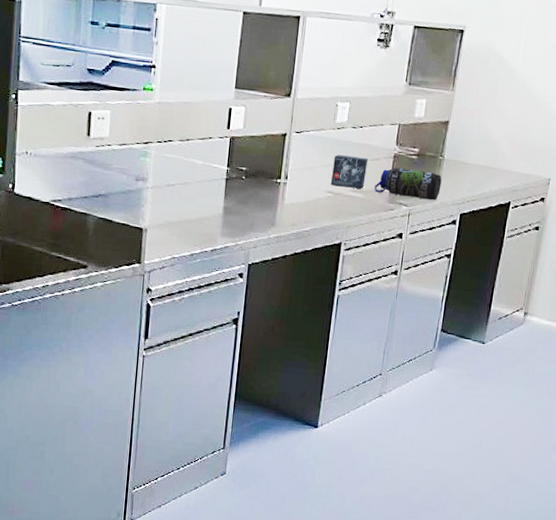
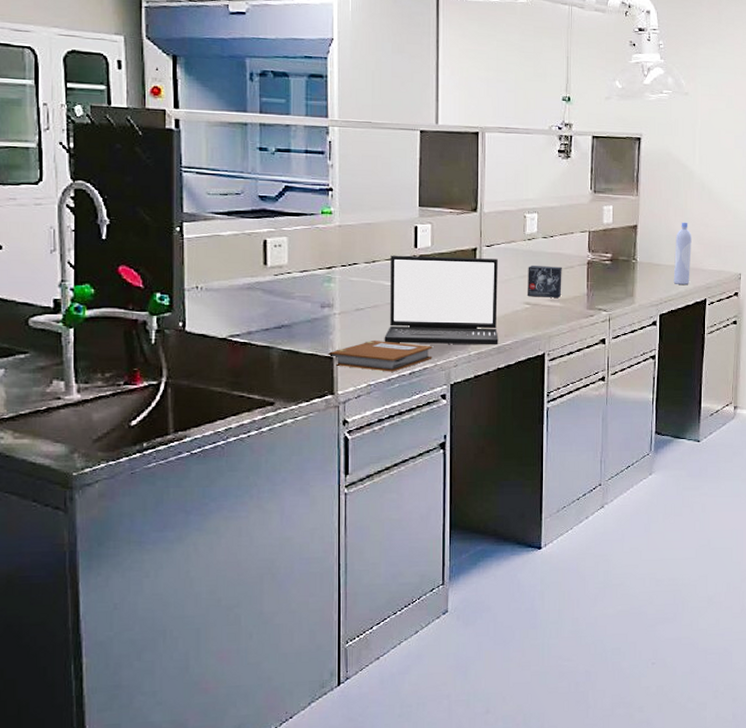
notebook: none [137,216,235,248] -> present [327,341,432,372]
laptop: none [190,134,306,231] -> present [384,255,499,345]
water bottle: present [374,168,442,201] -> none [572,274,638,304]
bottle: none [478,121,504,186] -> present [673,222,692,285]

